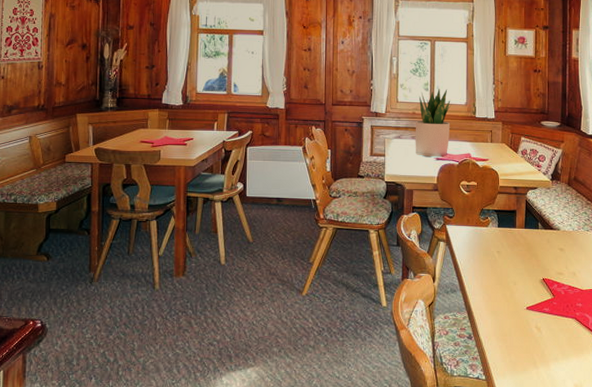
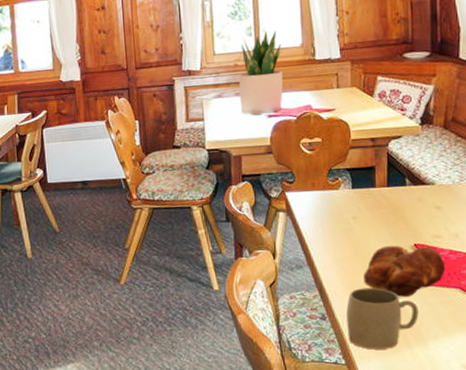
mug: none [488,313,544,368] -> present [346,287,419,350]
bread loaf: none [503,278,566,324] -> present [364,245,446,298]

